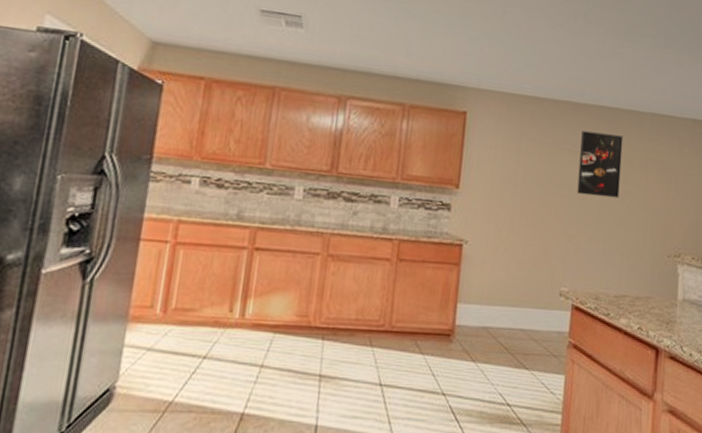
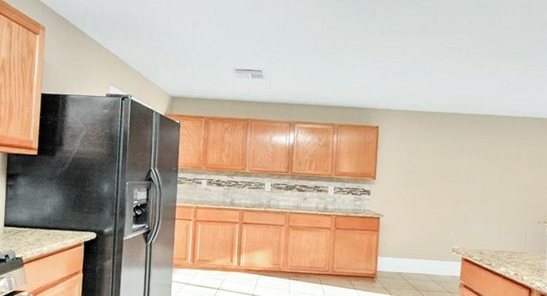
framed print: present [577,131,623,199] -> none [464,134,501,182]

